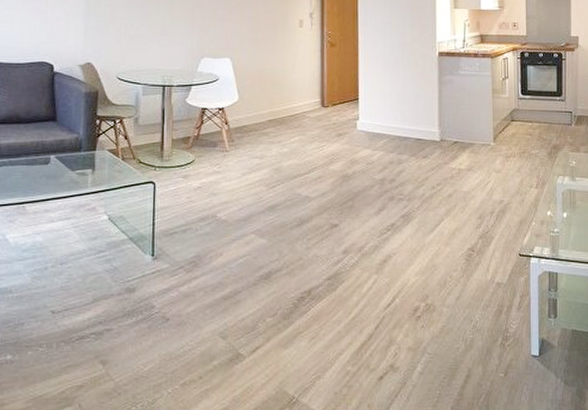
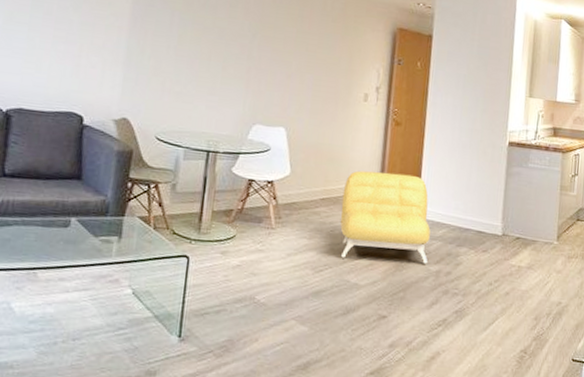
armchair: none [287,91,372,173] -> present [339,170,431,264]

